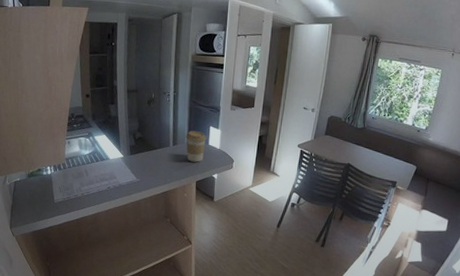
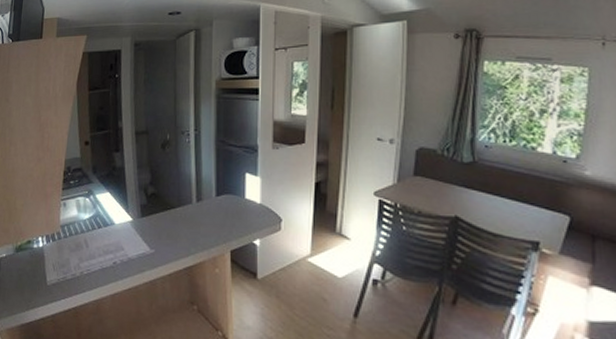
coffee cup: present [186,131,207,162] -> none [213,181,242,224]

